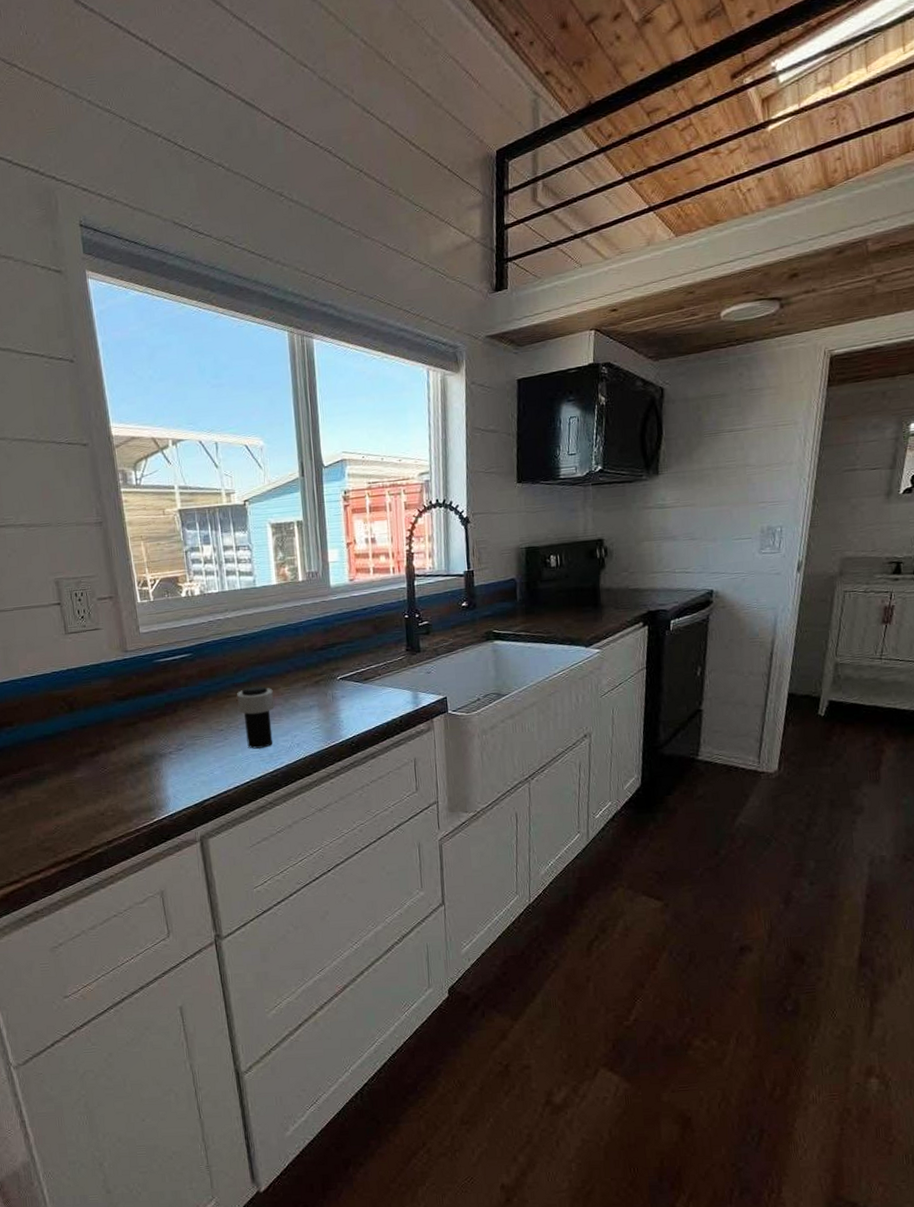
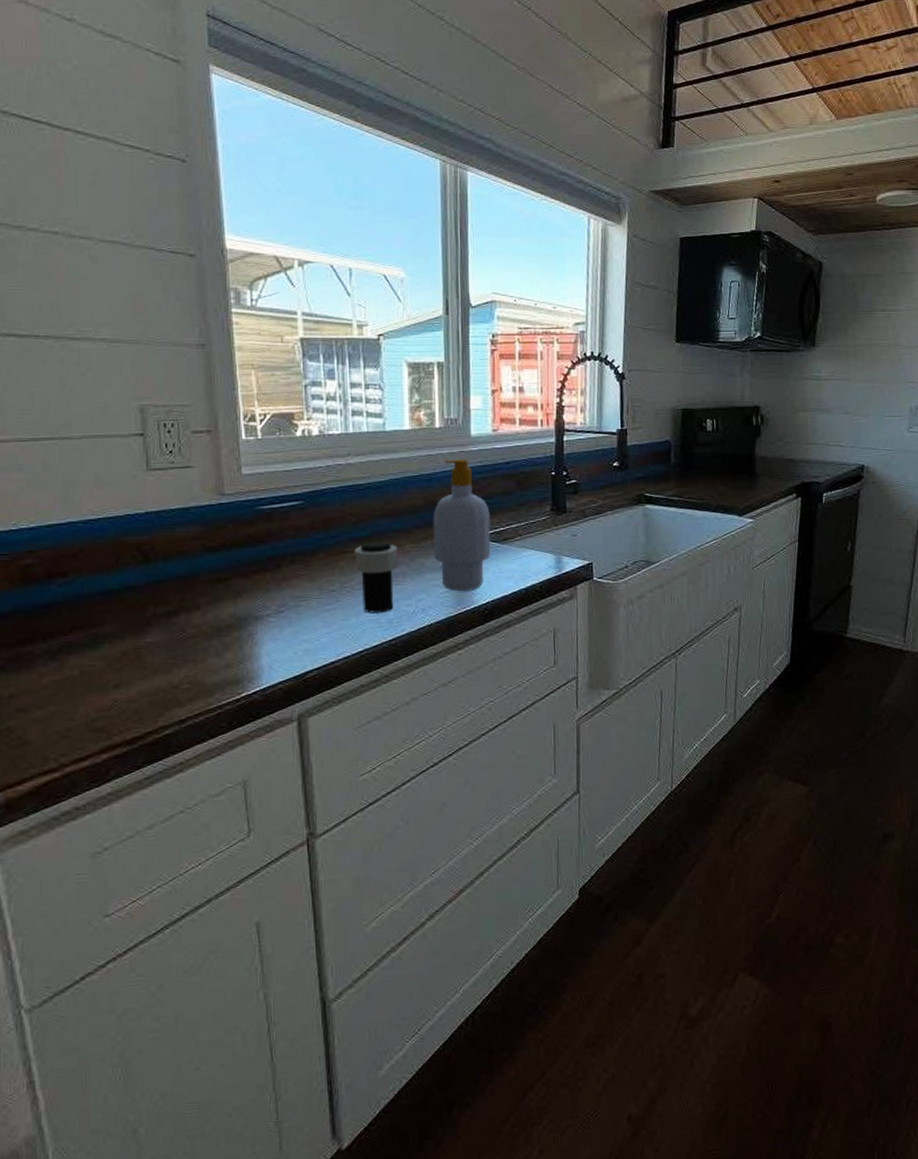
soap bottle: none [301,607,354,727] -> present [432,458,491,591]

